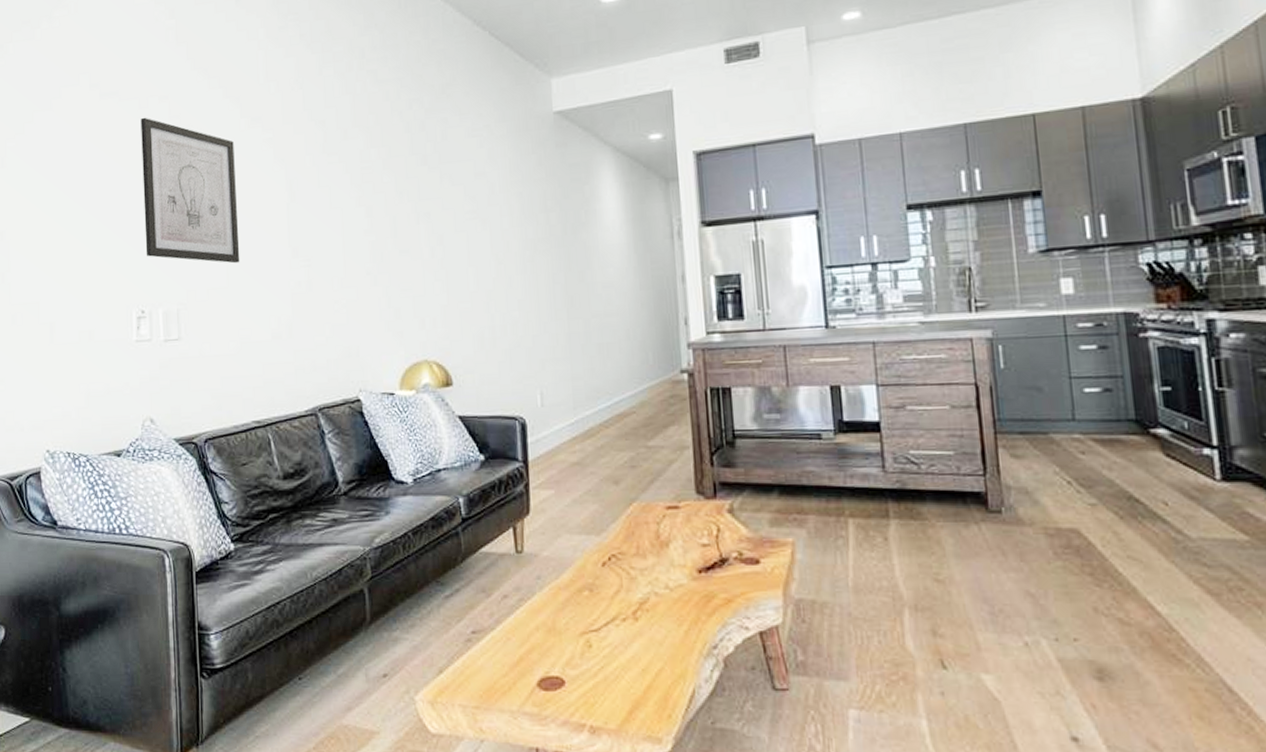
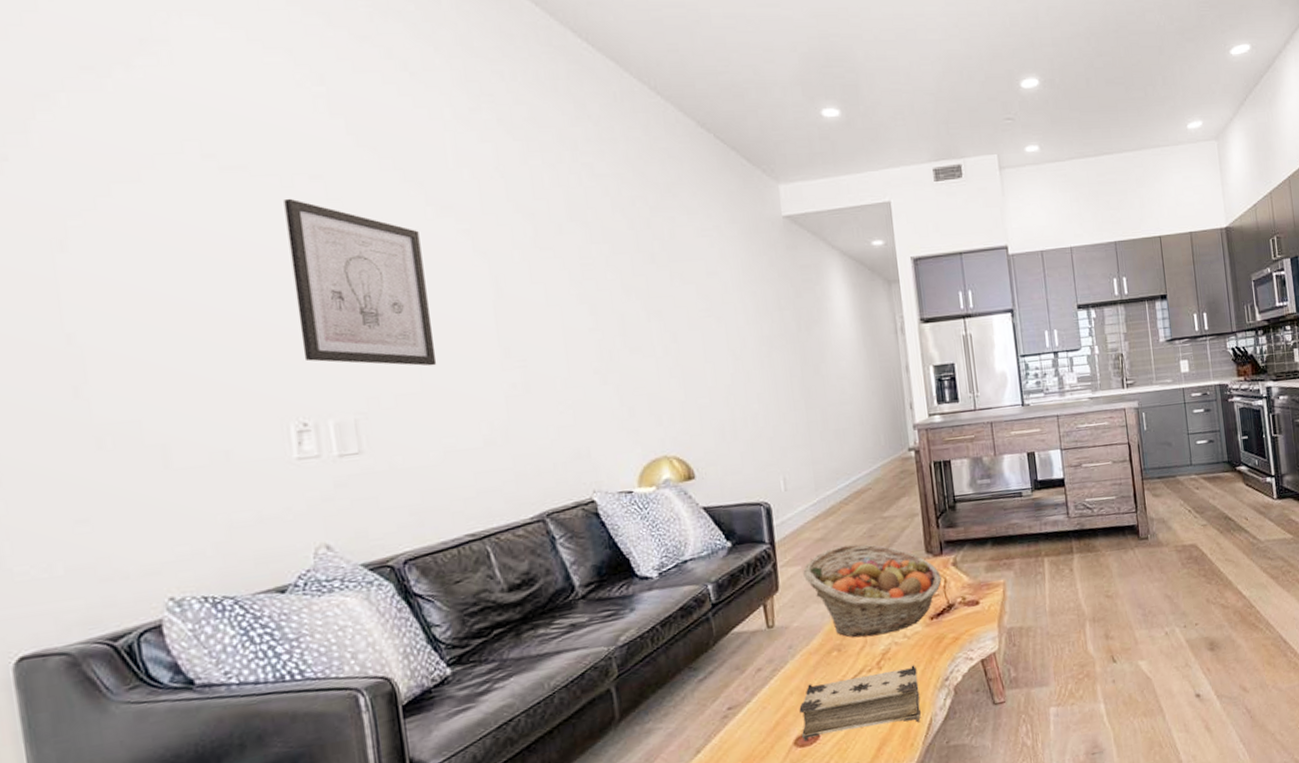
book: none [545,622,682,692] -> present [799,665,921,742]
fruit basket: none [556,472,714,581] -> present [803,543,942,638]

